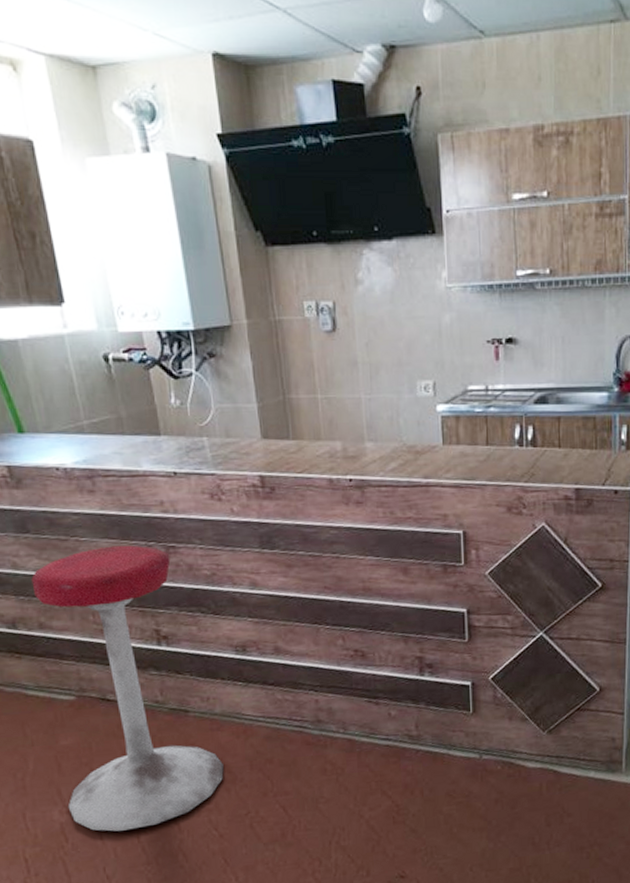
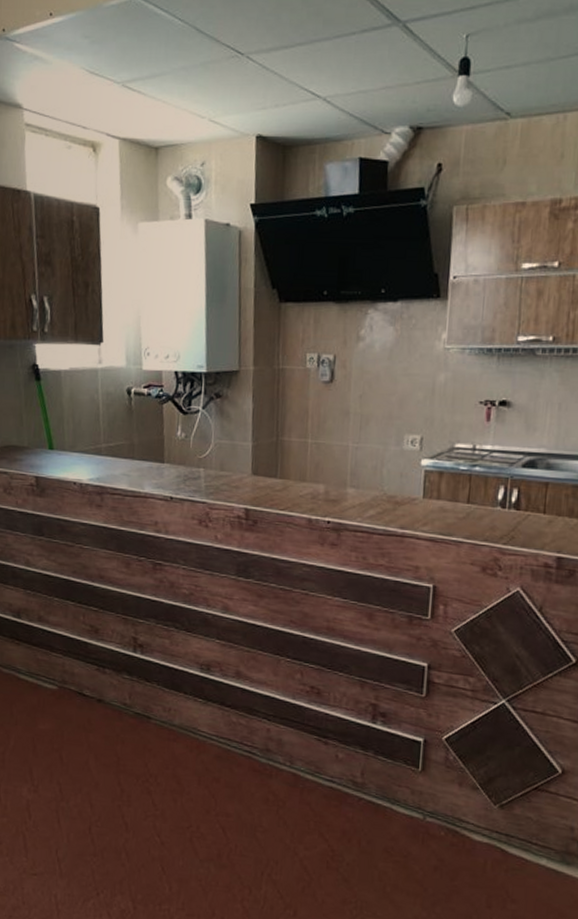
stool: present [31,545,224,832] -> none [35,556,174,820]

